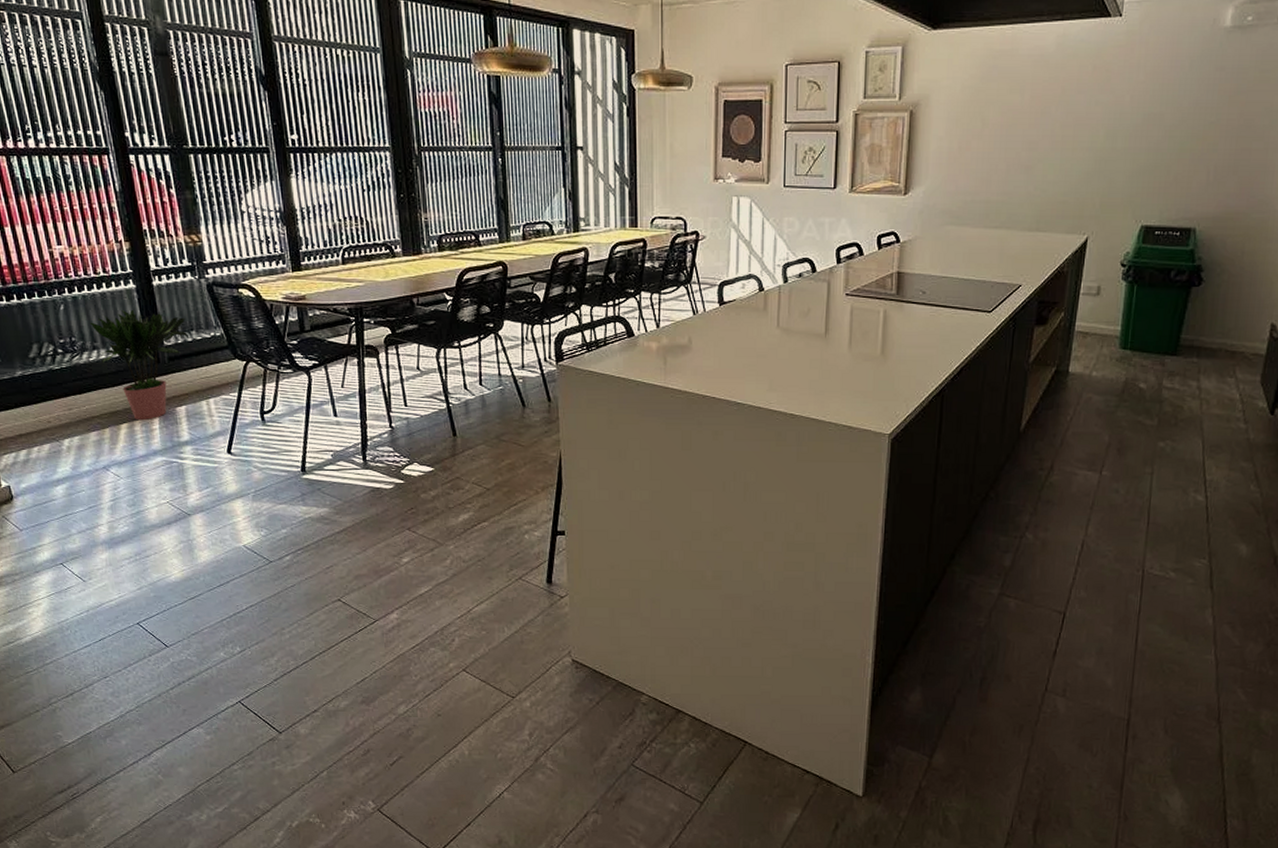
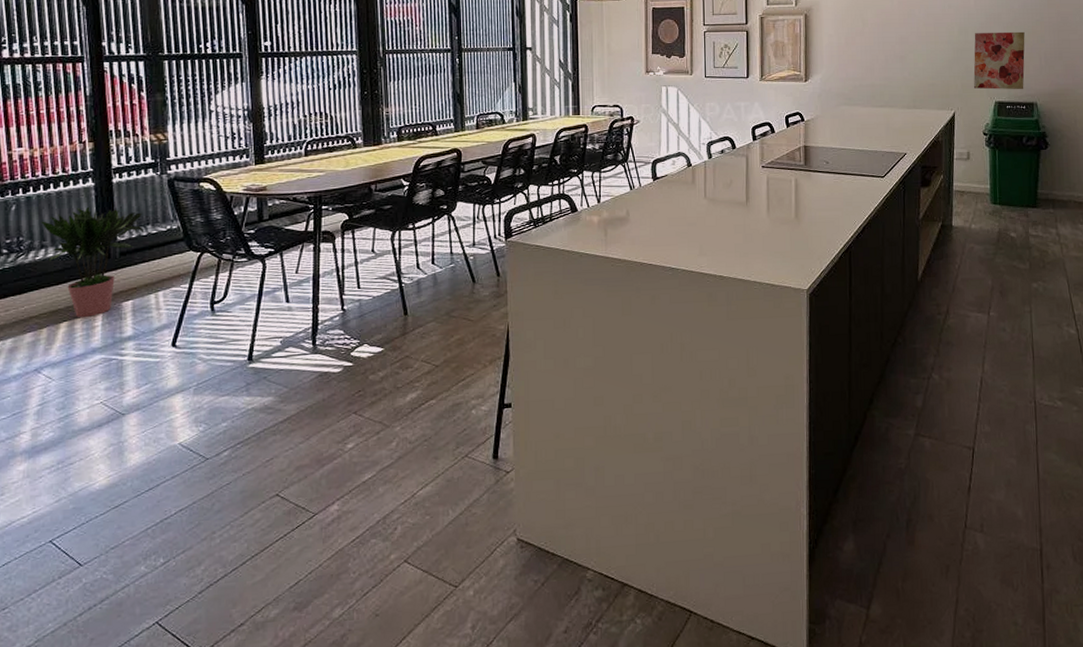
wall art: none [1116,137,1192,212] -> present [973,31,1025,90]

